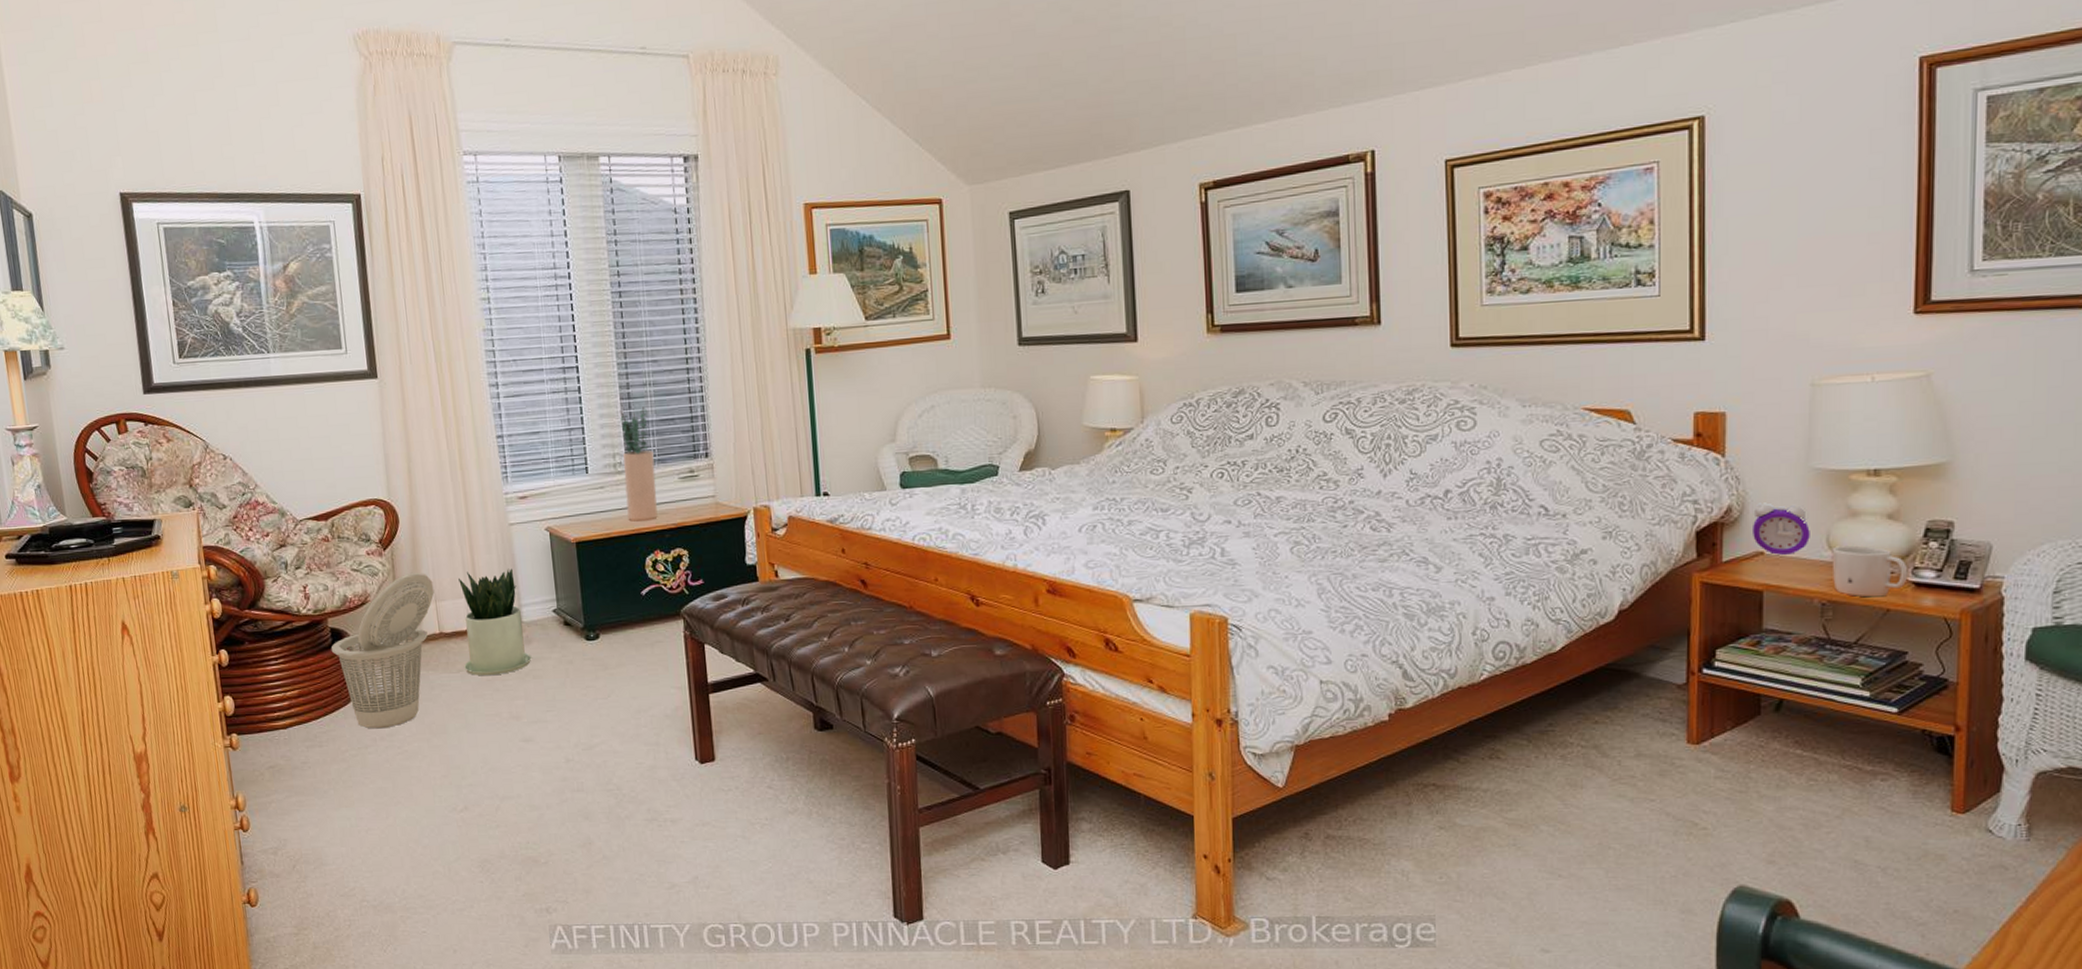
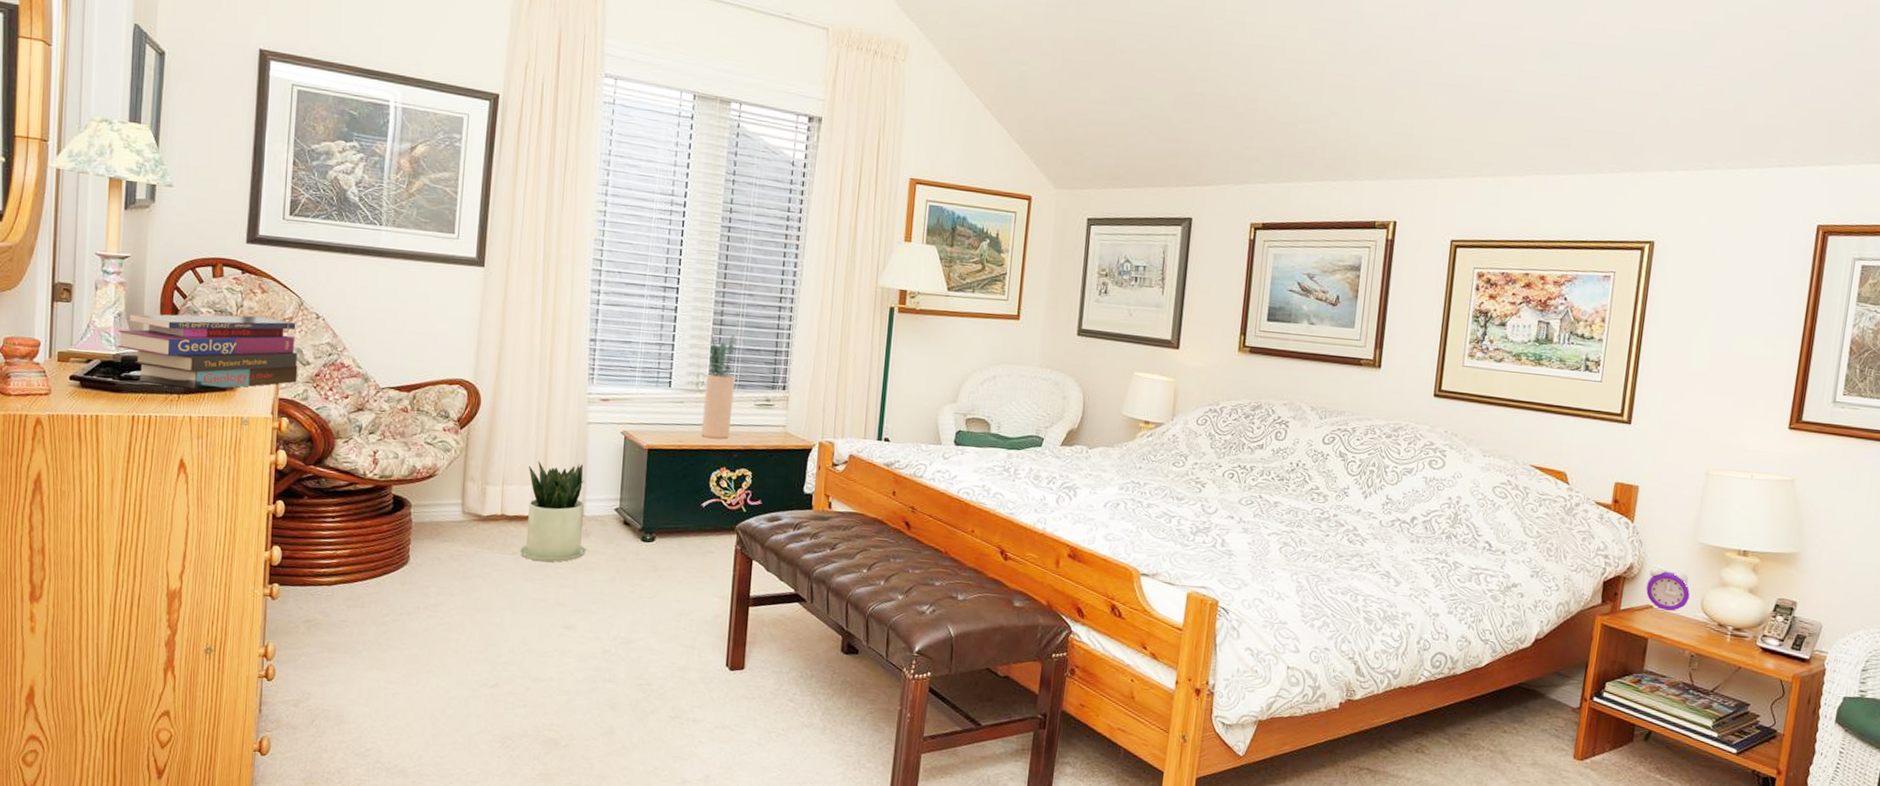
books: none [41,466,217,551] -> present [118,314,298,391]
laundry basket: present [331,572,435,729] -> none [390,453,504,598]
mug: present [1832,545,1908,598] -> none [1701,609,1759,656]

